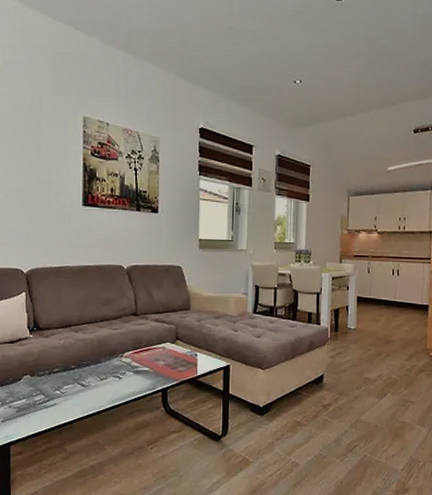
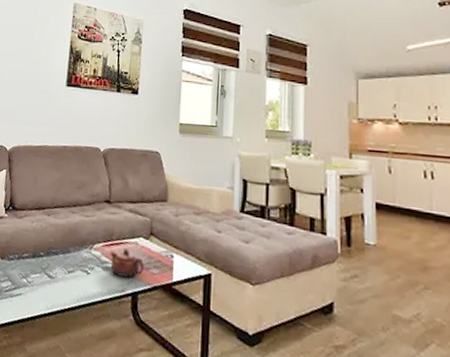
teapot: none [140,354,172,377] -> present [110,249,145,278]

